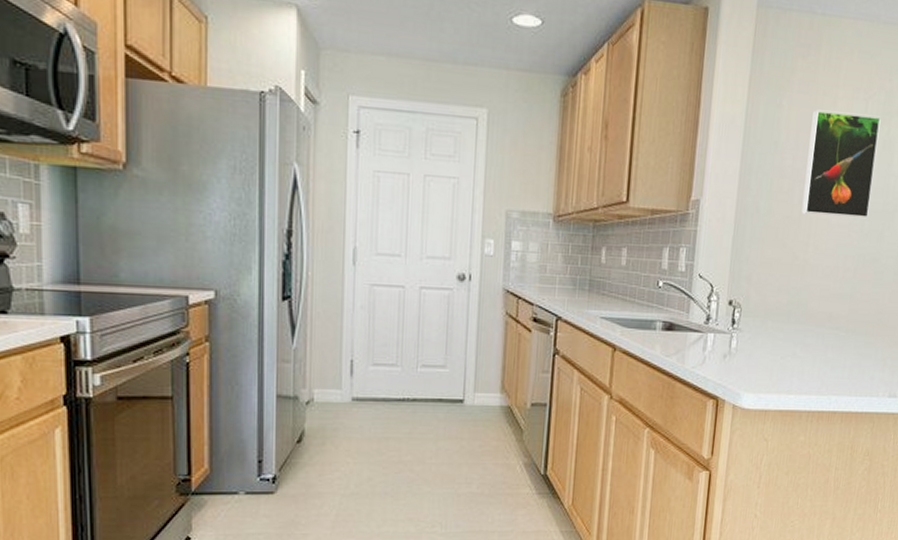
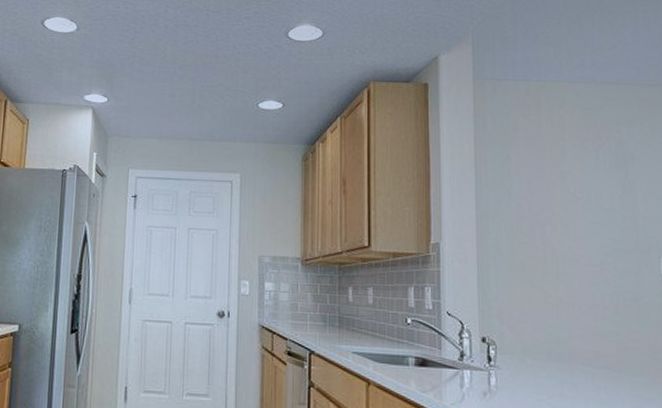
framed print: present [801,110,881,219] -> none [543,160,620,257]

